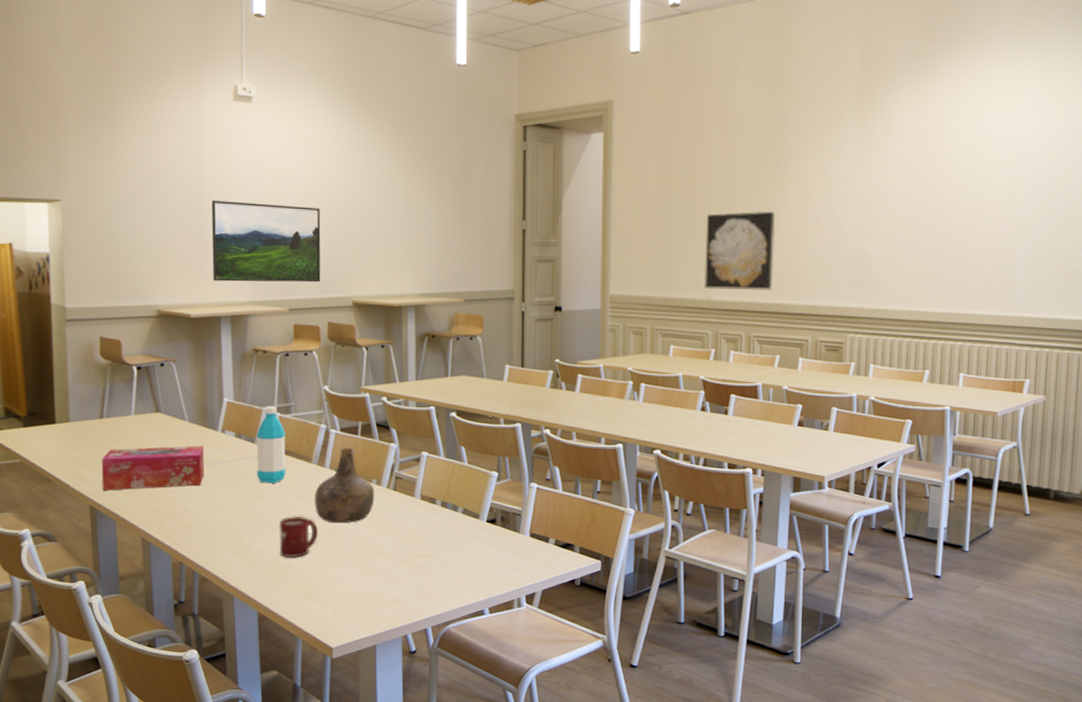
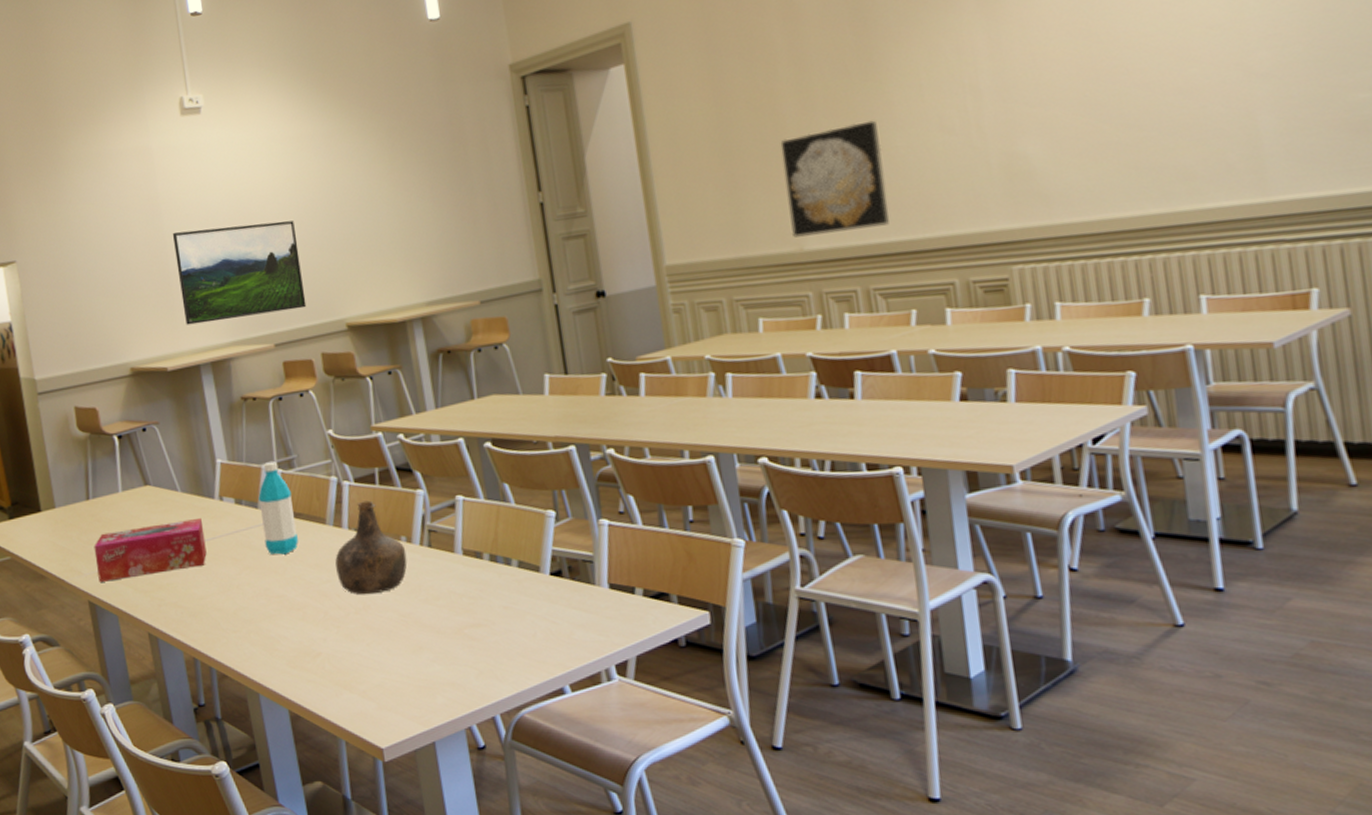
cup: present [278,515,318,558] -> none [298,590,346,643]

